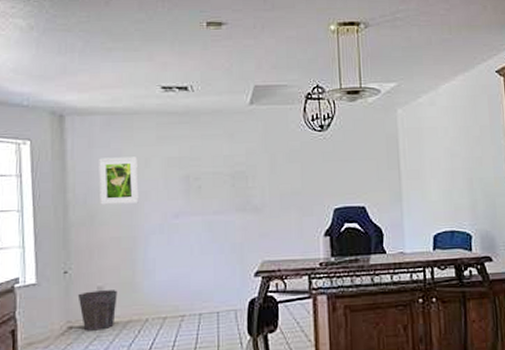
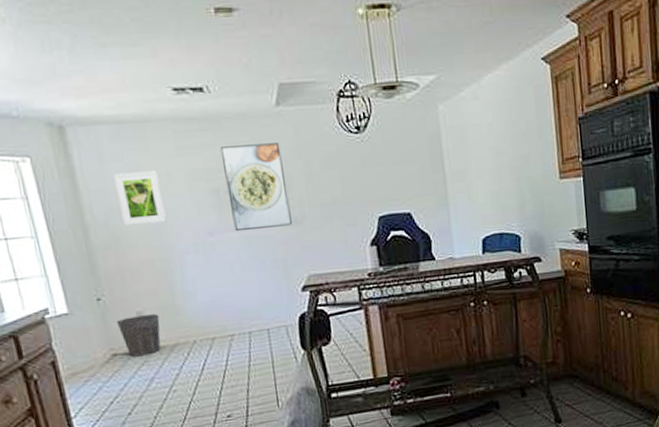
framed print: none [195,137,252,216] -> present [219,143,292,232]

